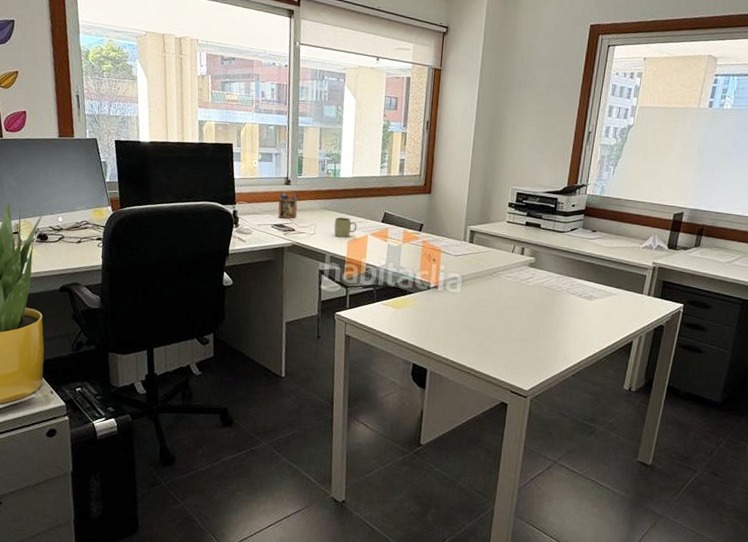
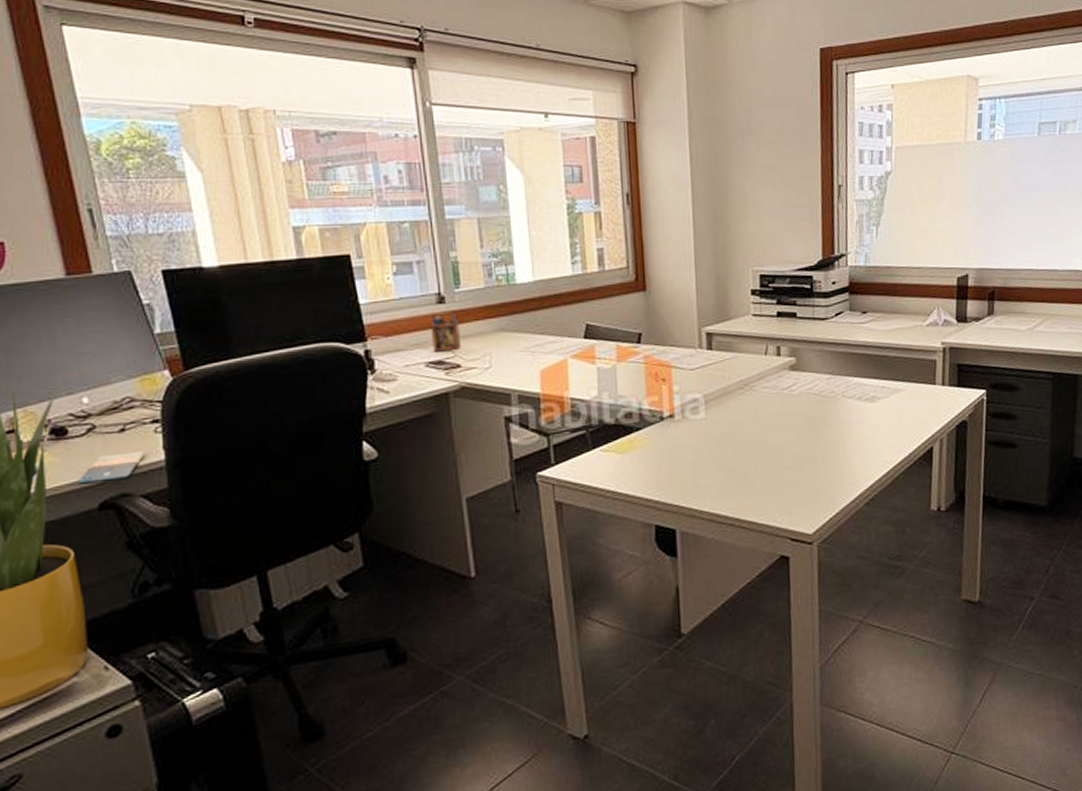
smartphone: none [50,256,91,274] -> present [78,450,146,485]
mug: present [334,217,357,237] -> none [517,338,550,366]

